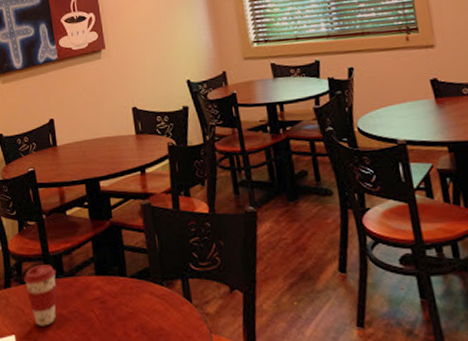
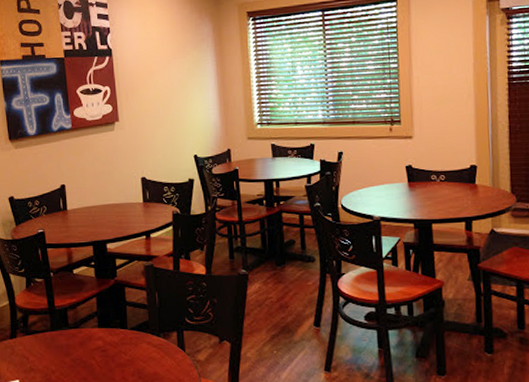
coffee cup: present [24,265,57,326] -> none [30,318,61,372]

